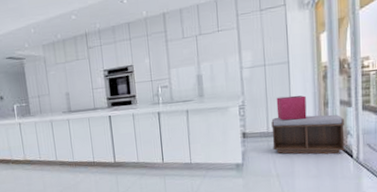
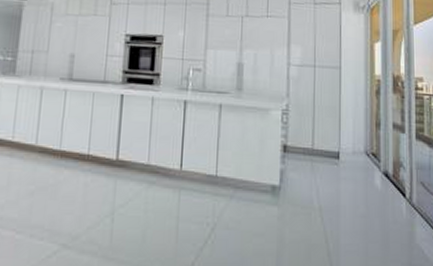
bench: present [271,114,345,155] -> none [317,131,397,190]
storage bin: present [276,95,307,121] -> none [324,107,357,139]

